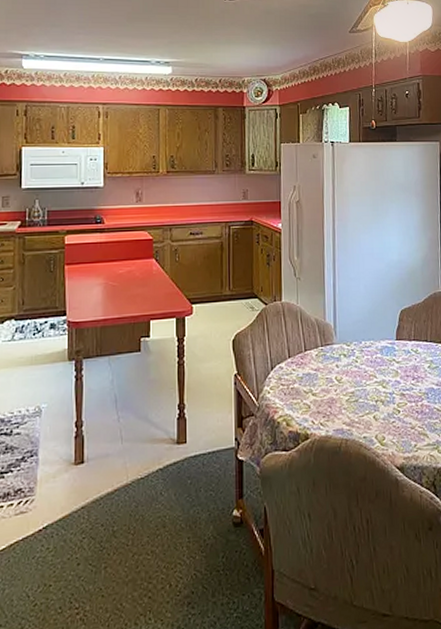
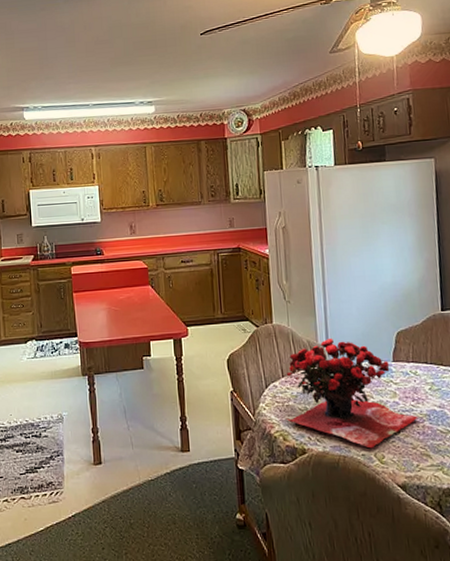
flower arrangement: none [290,316,417,430] -> present [286,338,418,449]

